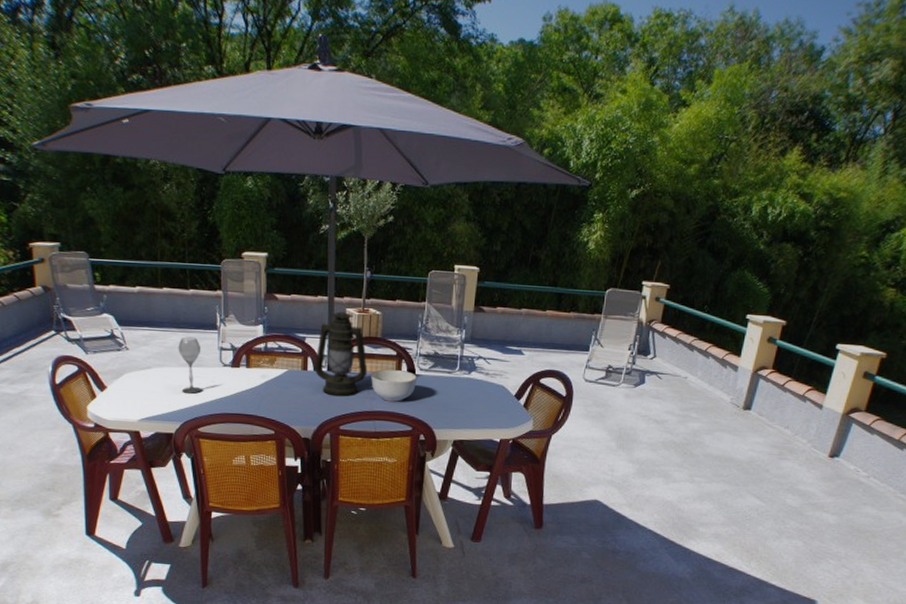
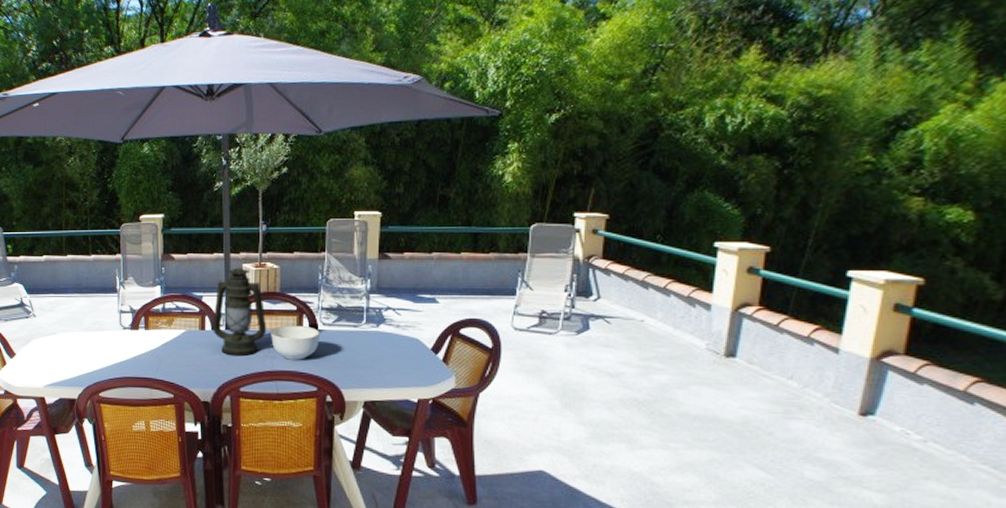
wineglass: present [178,337,202,394] -> none [80,301,103,358]

